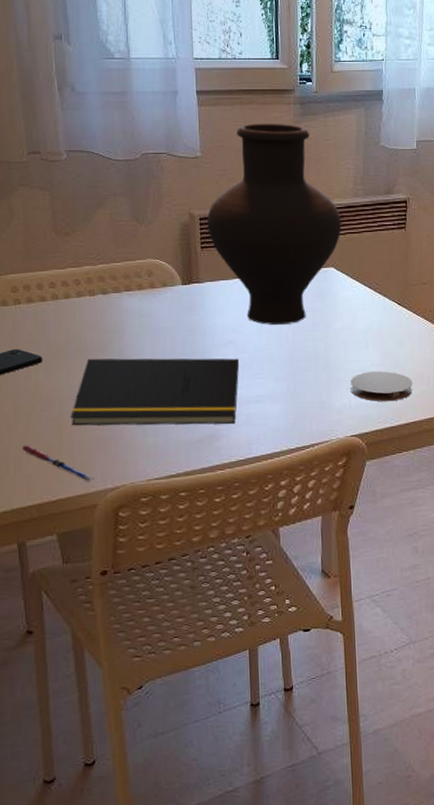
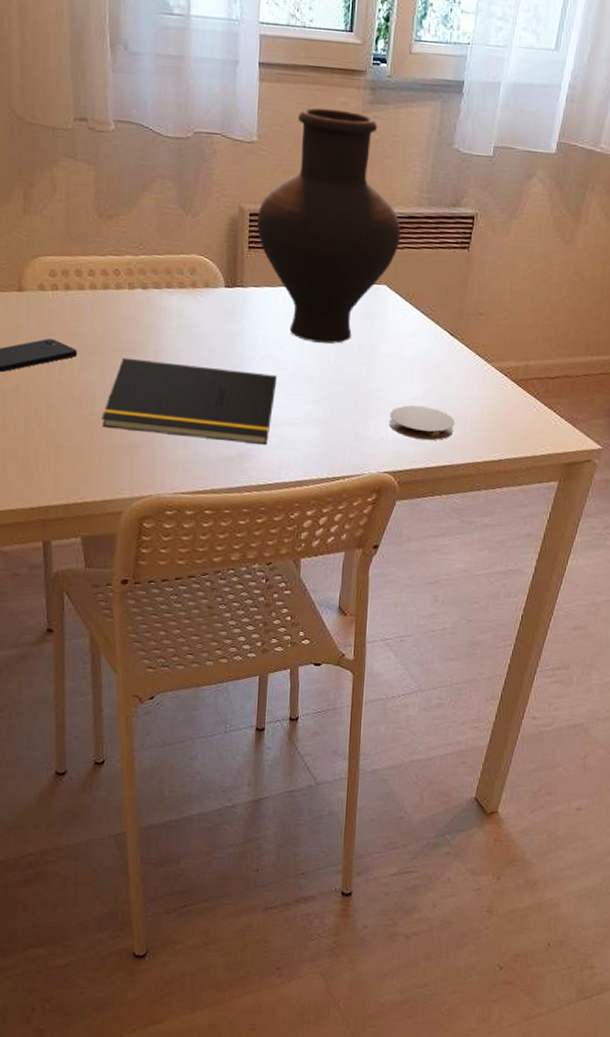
pen: present [21,445,95,482] -> none [51,442,122,488]

